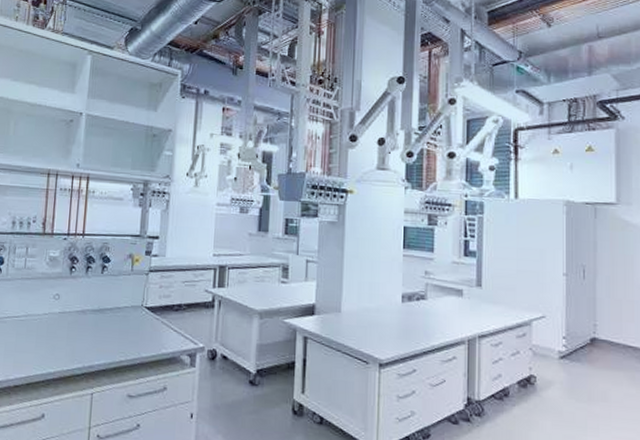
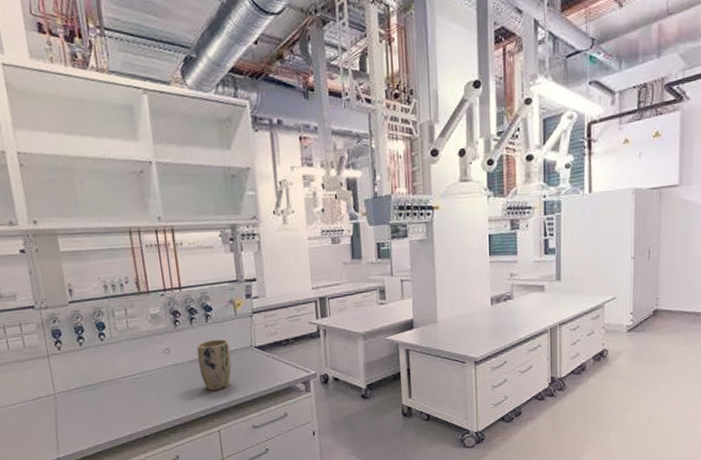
plant pot: none [85,292,120,348] -> present [197,339,232,391]

